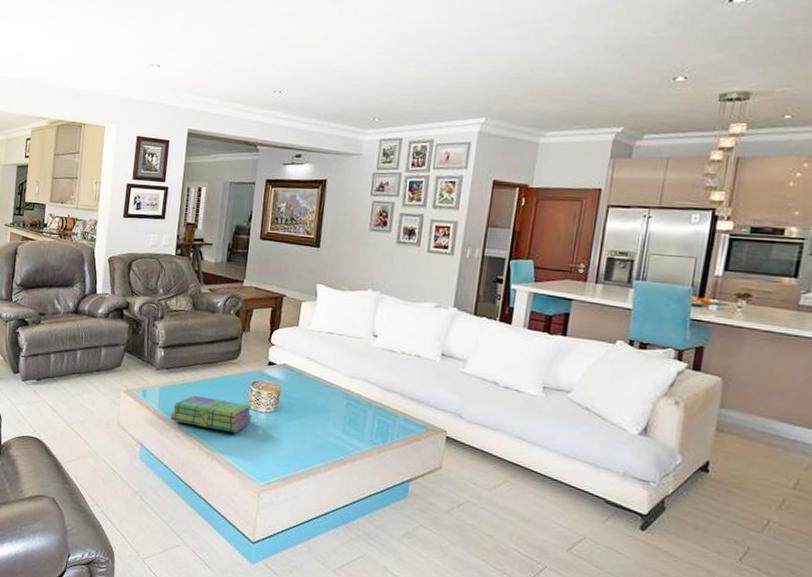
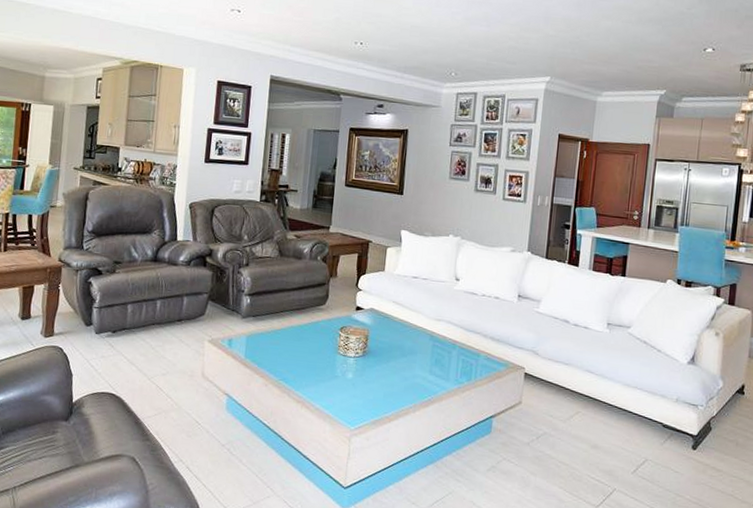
stack of books: present [170,395,253,433] -> none [257,342,342,379]

